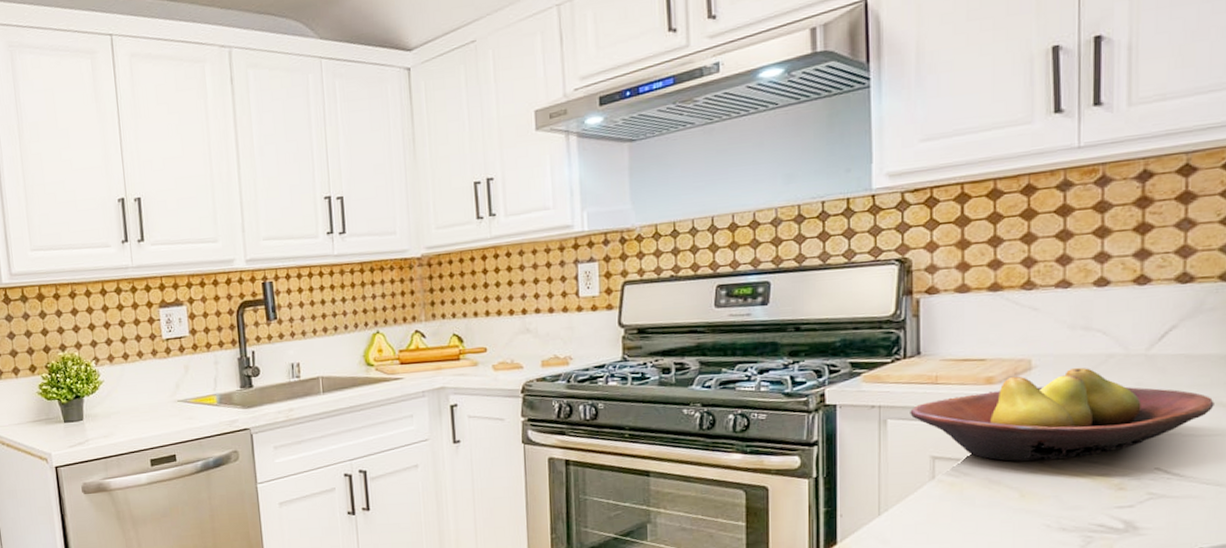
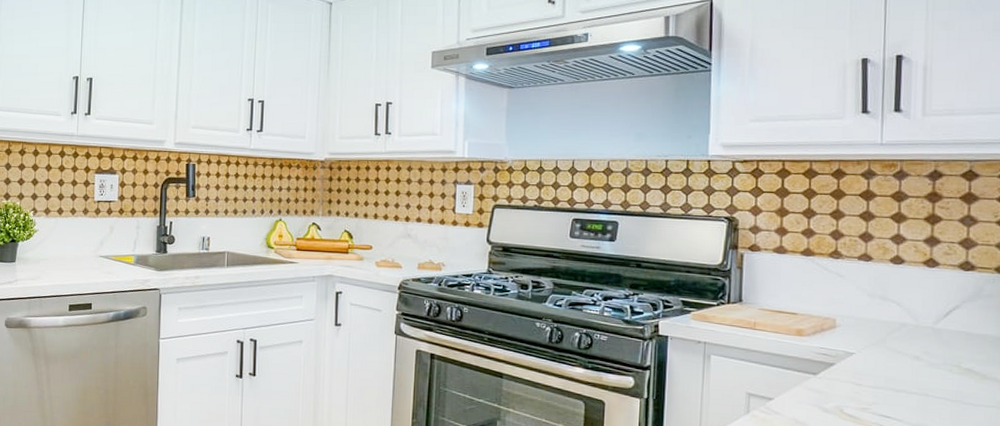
fruit bowl: present [910,367,1214,461] -> none [730,331,990,410]

